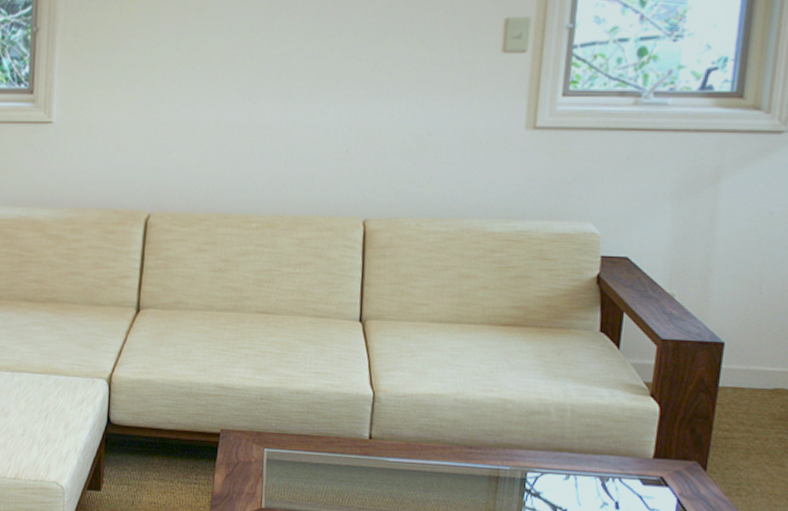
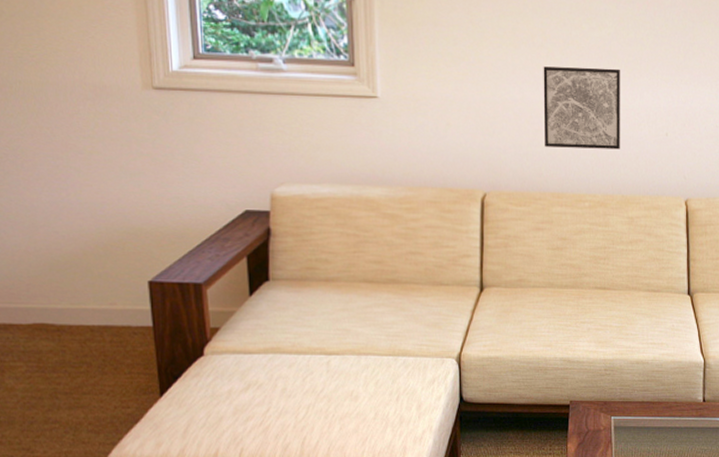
wall art: none [214,85,300,168] -> present [543,66,620,150]

